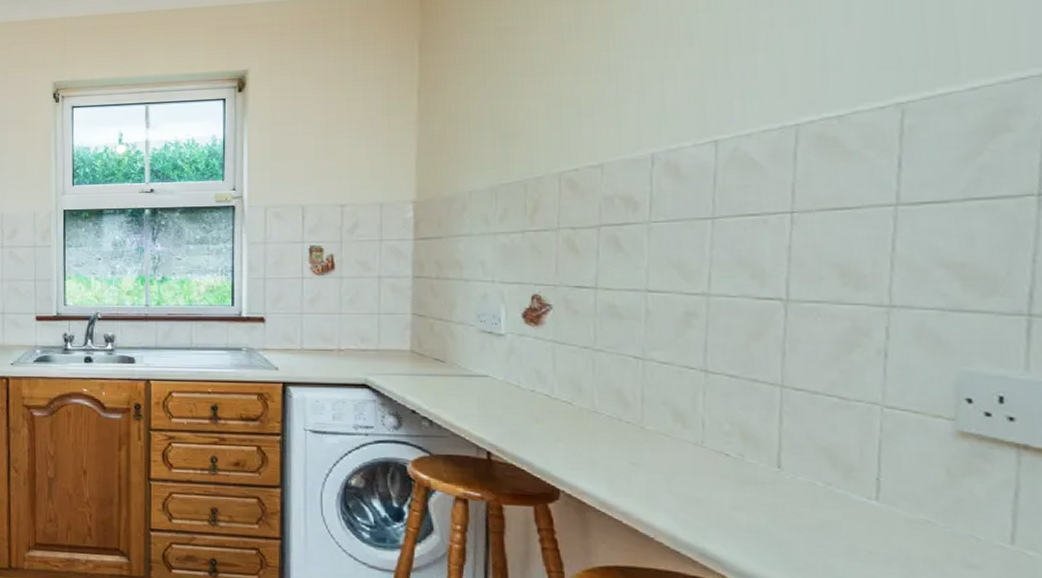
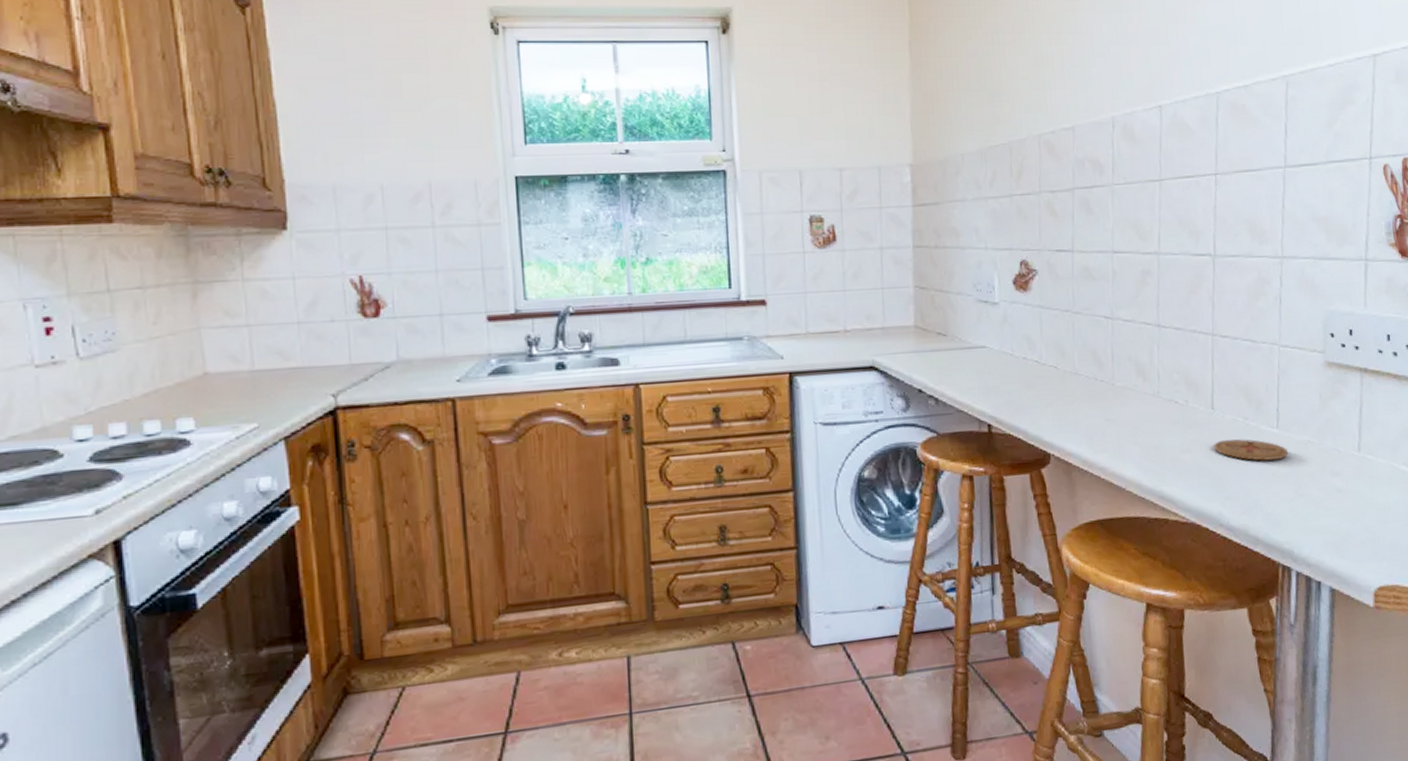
coaster: none [780,503,894,537] -> present [1214,439,1289,461]

